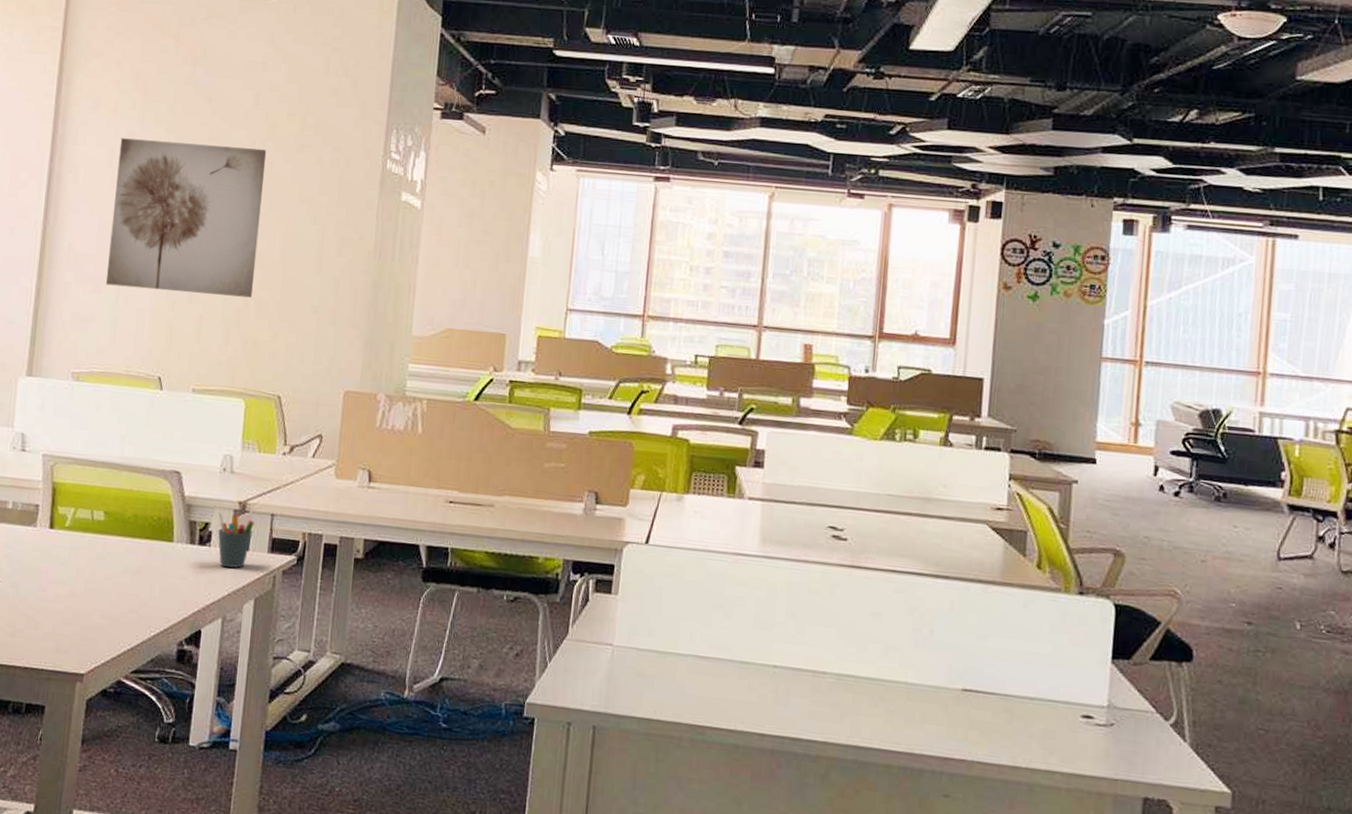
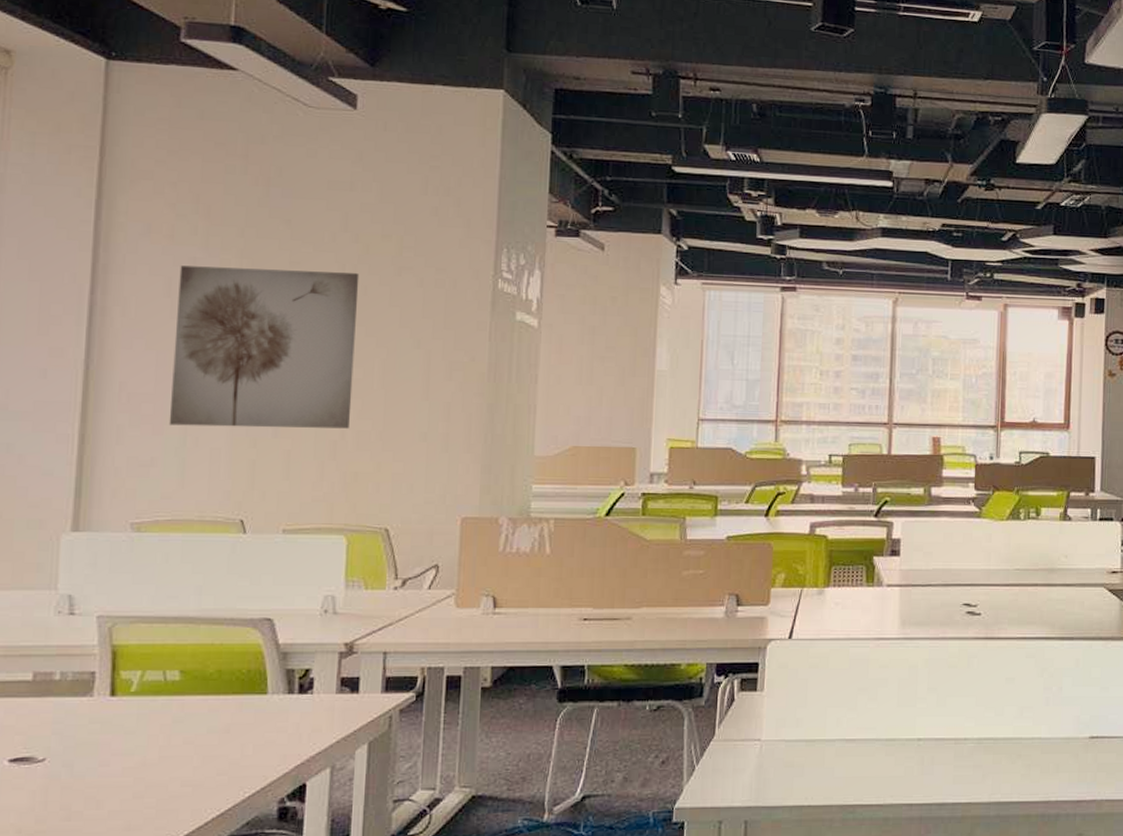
pen holder: present [217,512,254,568] -> none [320,657,364,714]

